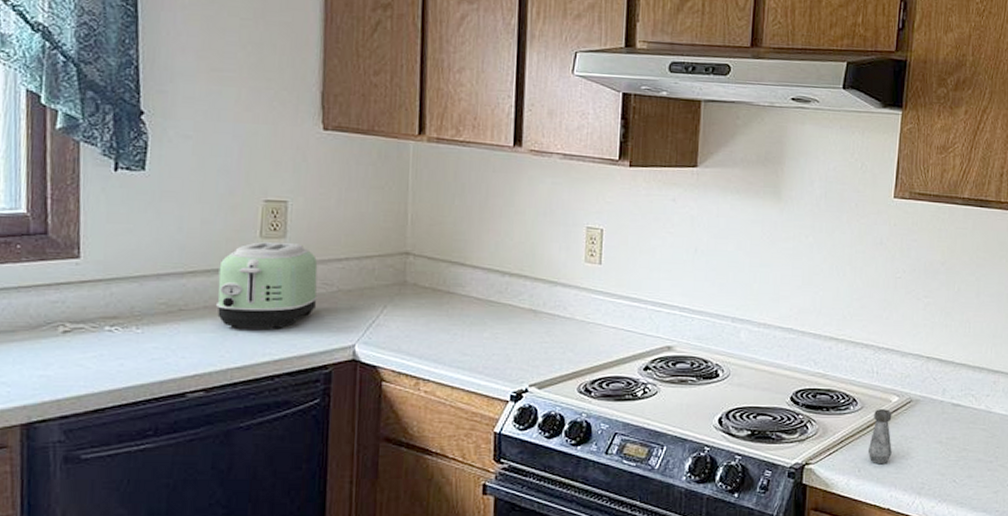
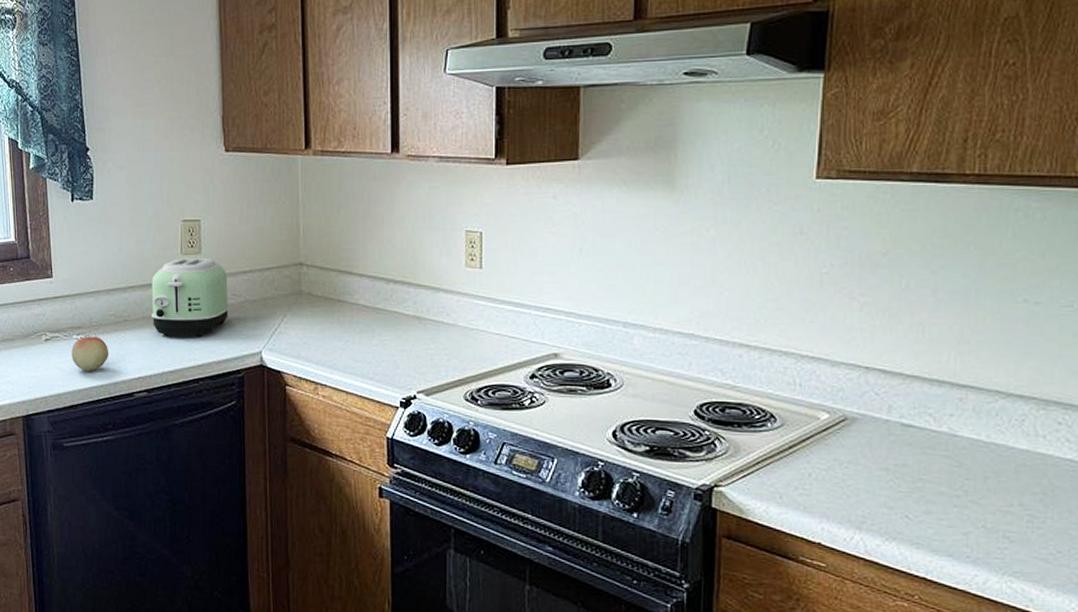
fruit: none [100,327,155,368] -> present [71,336,109,371]
salt shaker: present [867,409,892,465] -> none [790,427,822,492]

